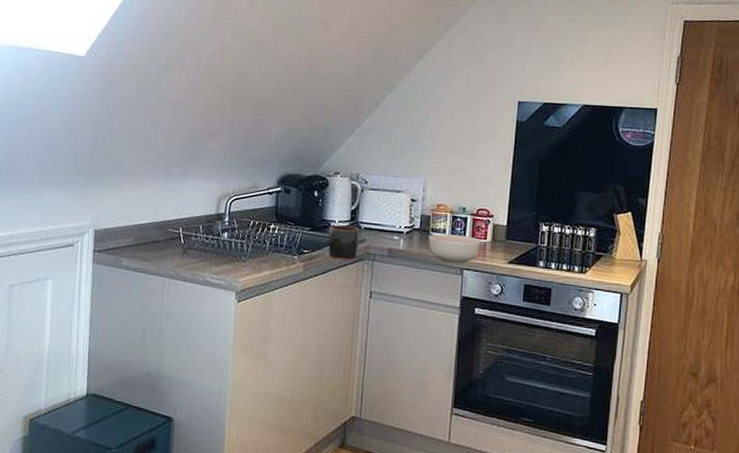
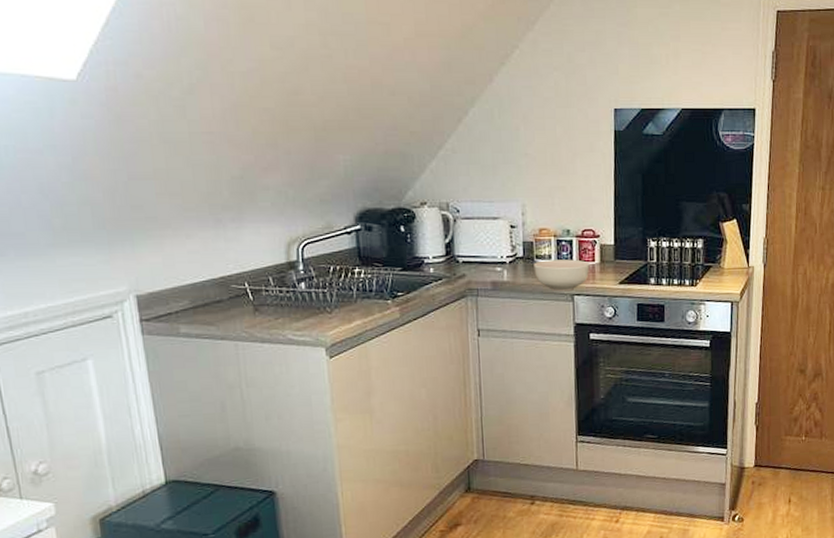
mug: present [328,225,359,261] -> none [423,261,459,300]

